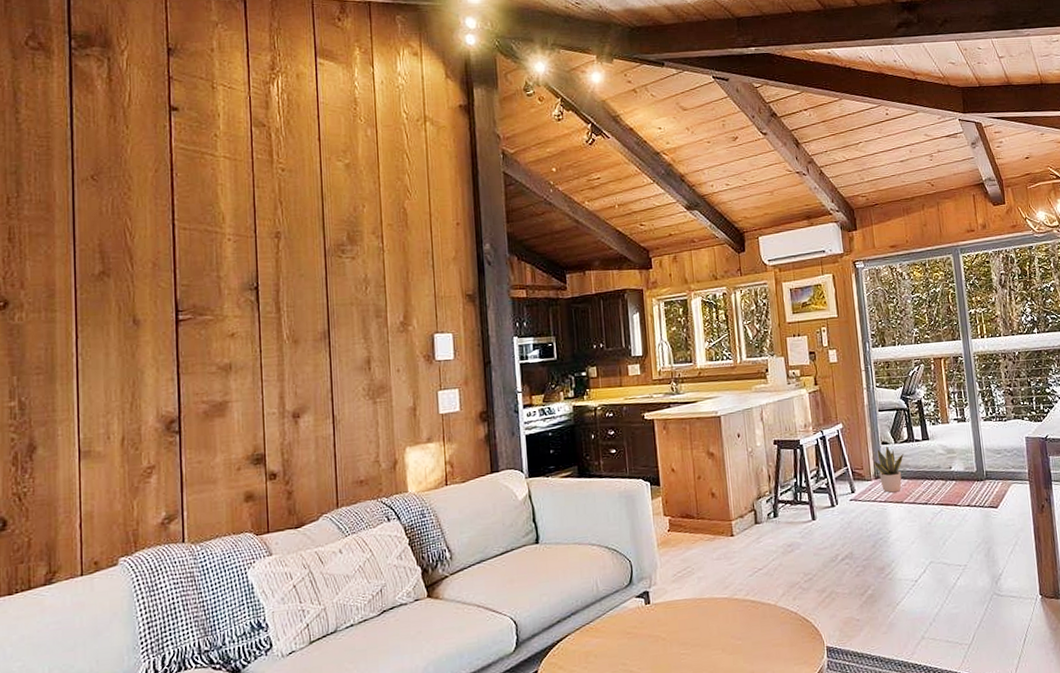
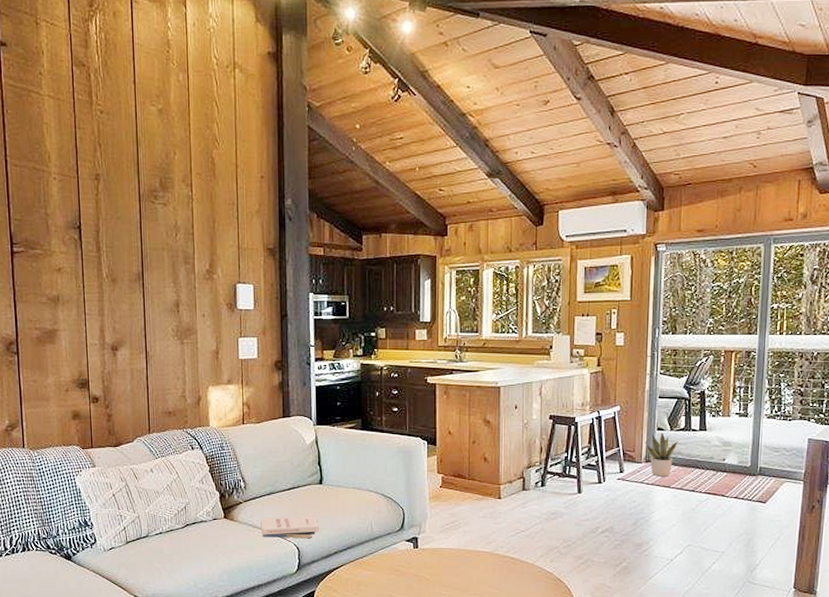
books: none [470,581,538,615] -> present [261,516,319,538]

